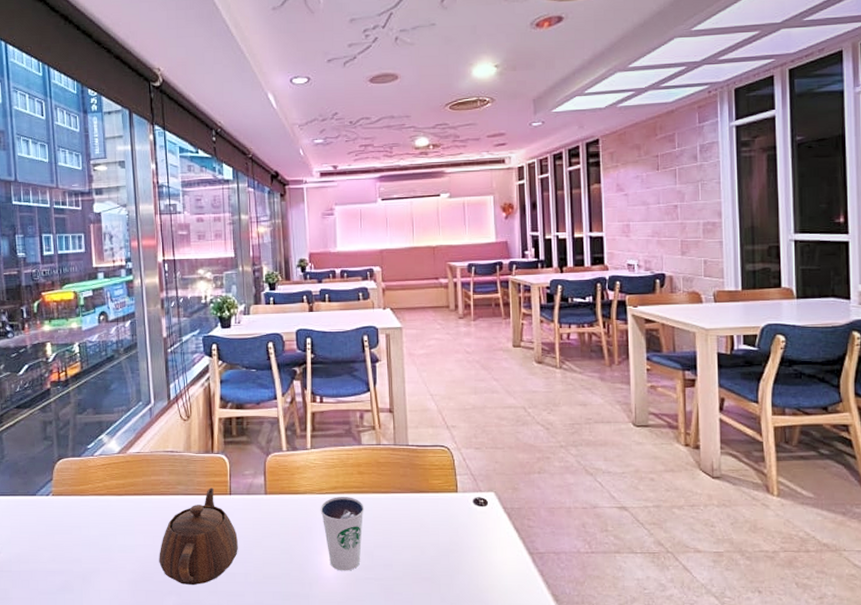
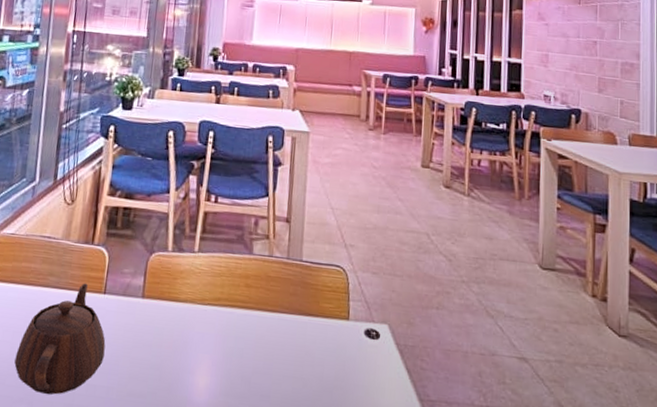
dixie cup: present [320,497,364,571] -> none [199,309,247,398]

